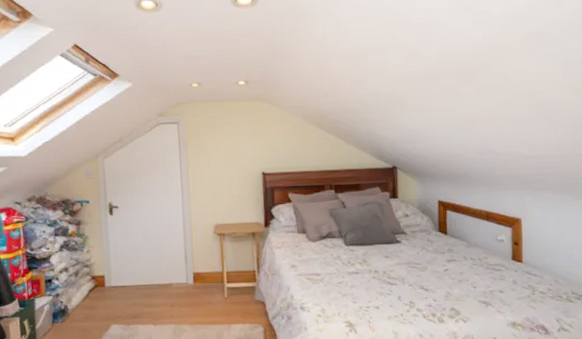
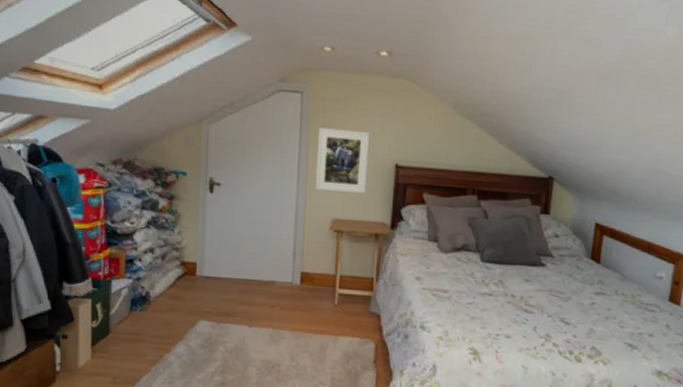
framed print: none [194,148,240,202] -> present [315,127,370,193]

